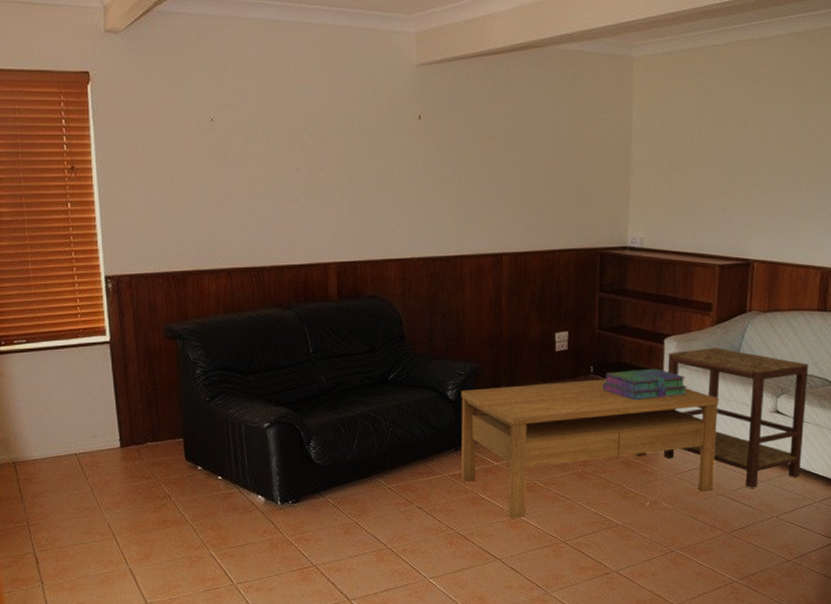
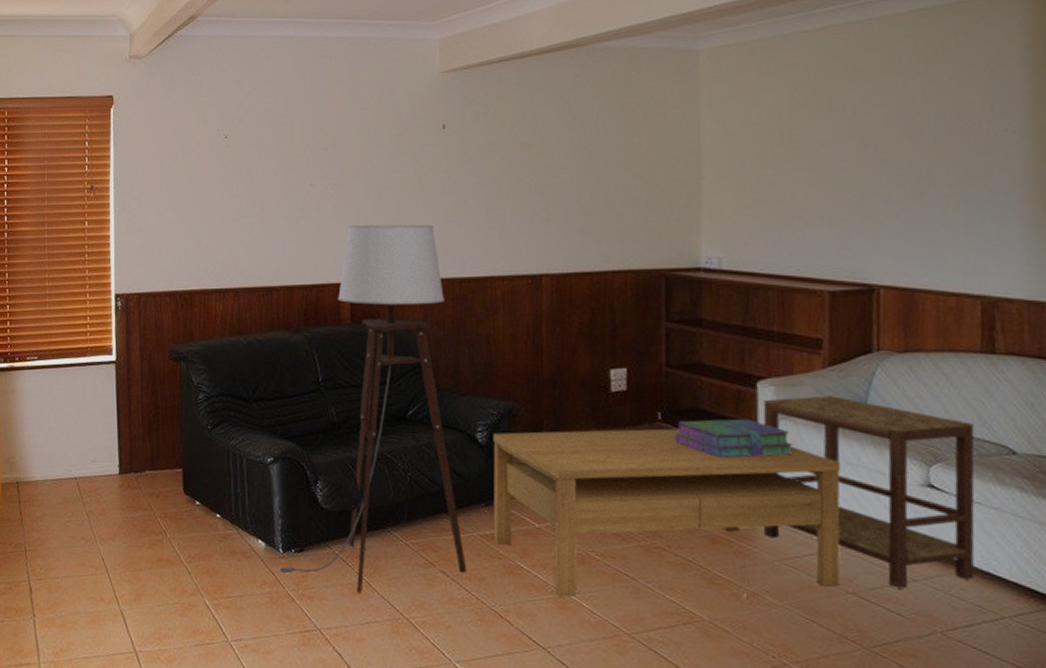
floor lamp: none [275,208,439,533] -> present [276,224,467,595]

